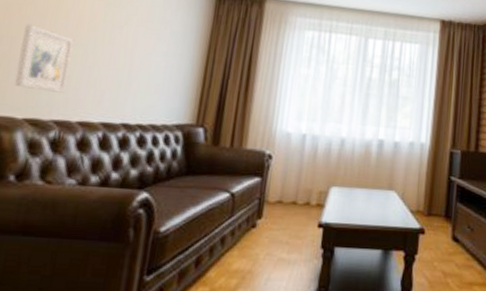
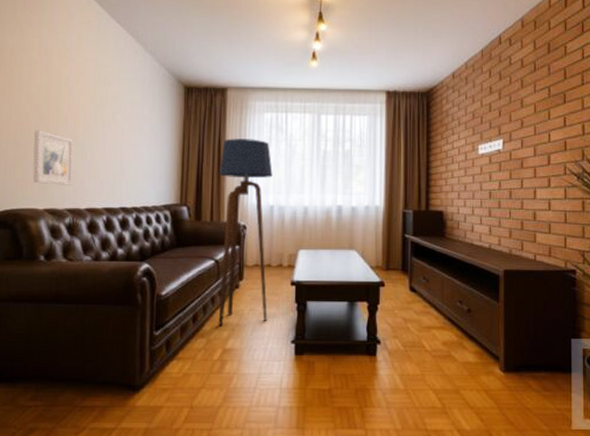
floor lamp: none [225,54,309,273] -> present [218,137,273,327]

